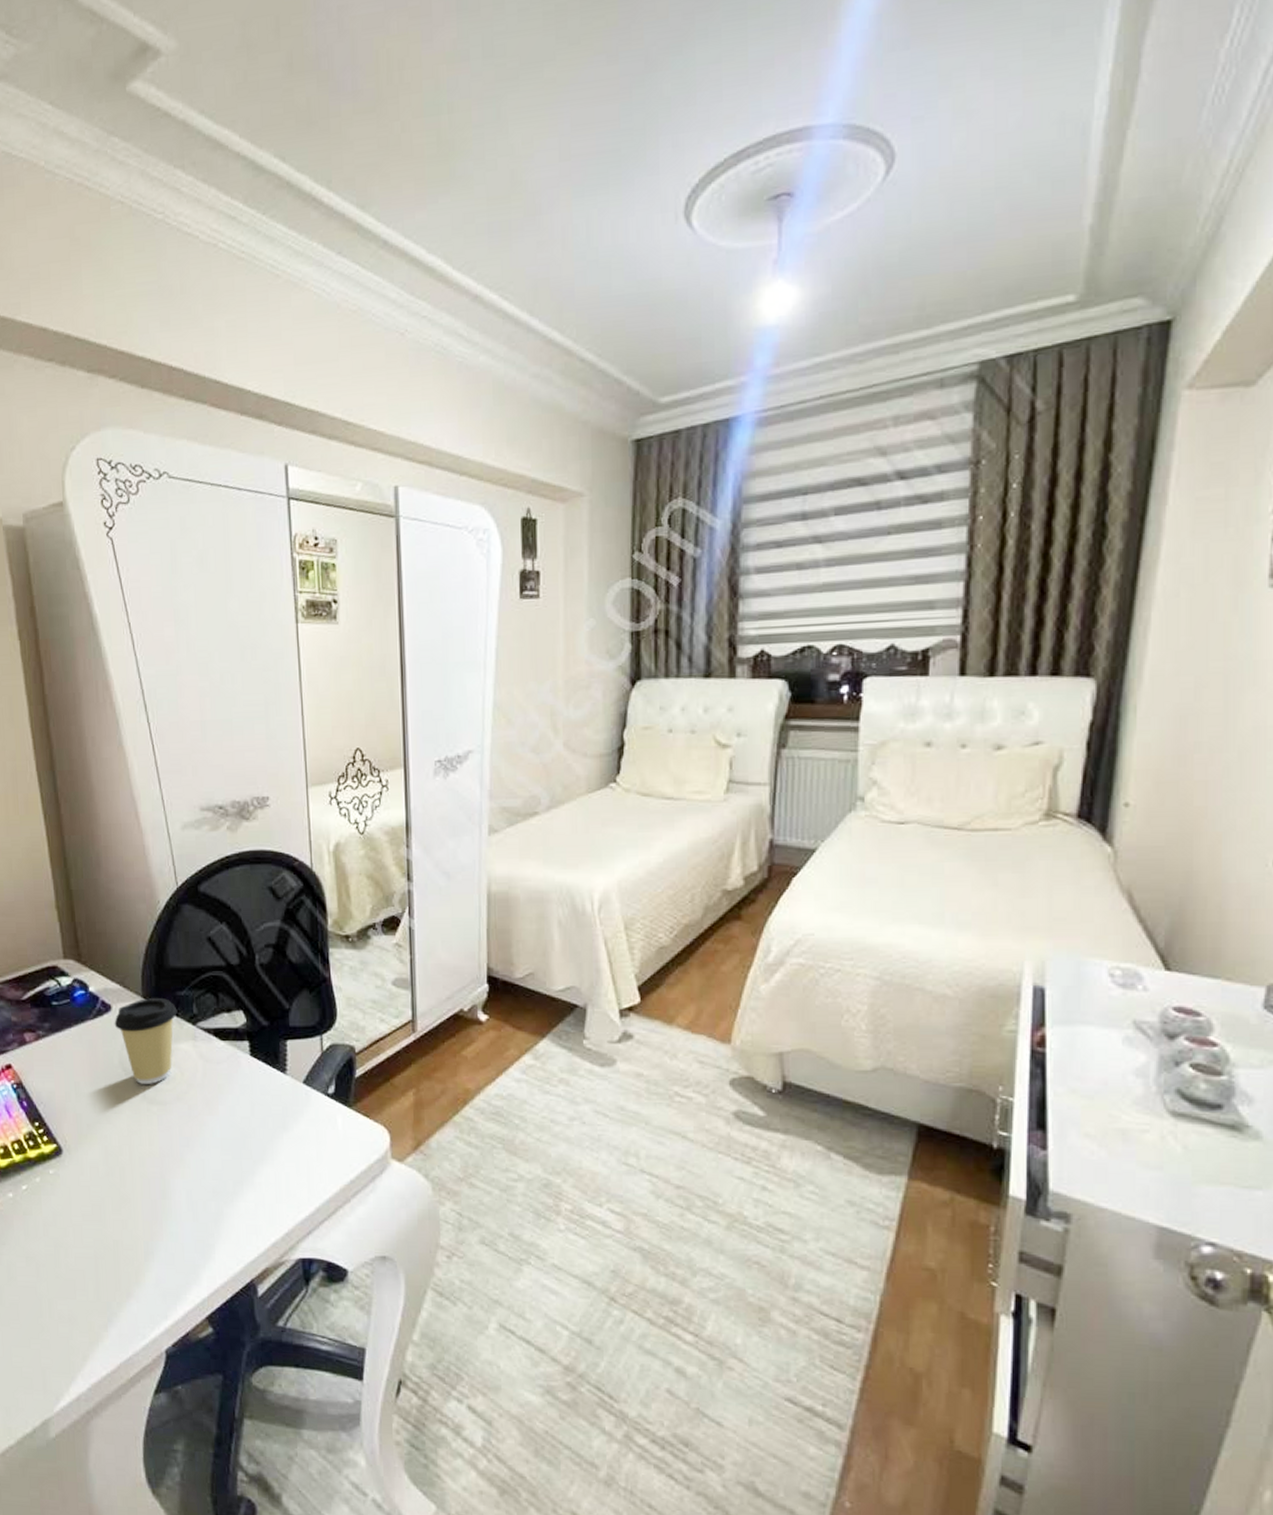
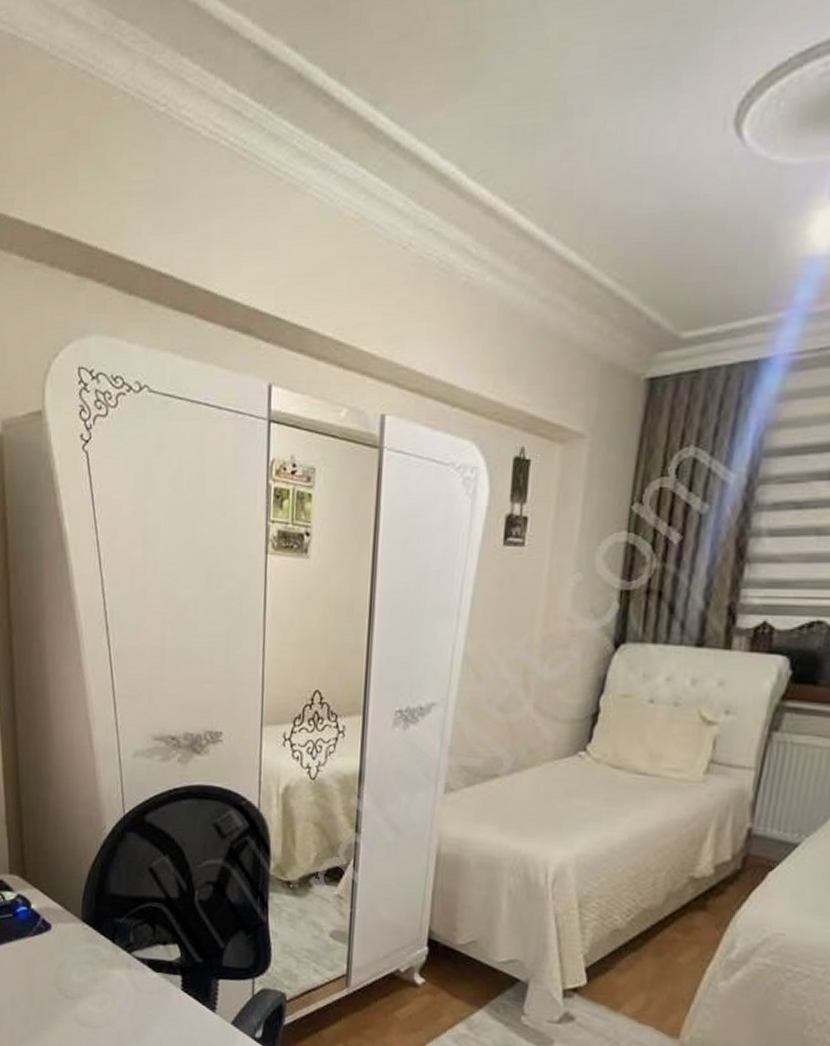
coffee cup: present [114,997,178,1084] -> none [52,921,115,1007]

